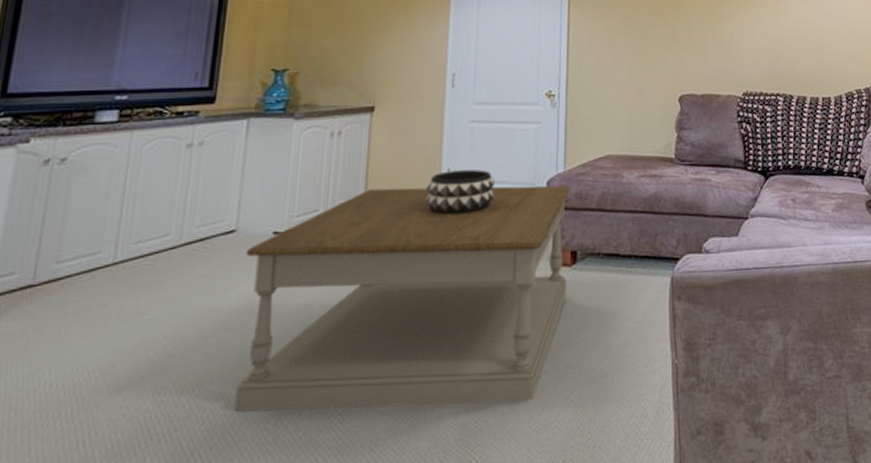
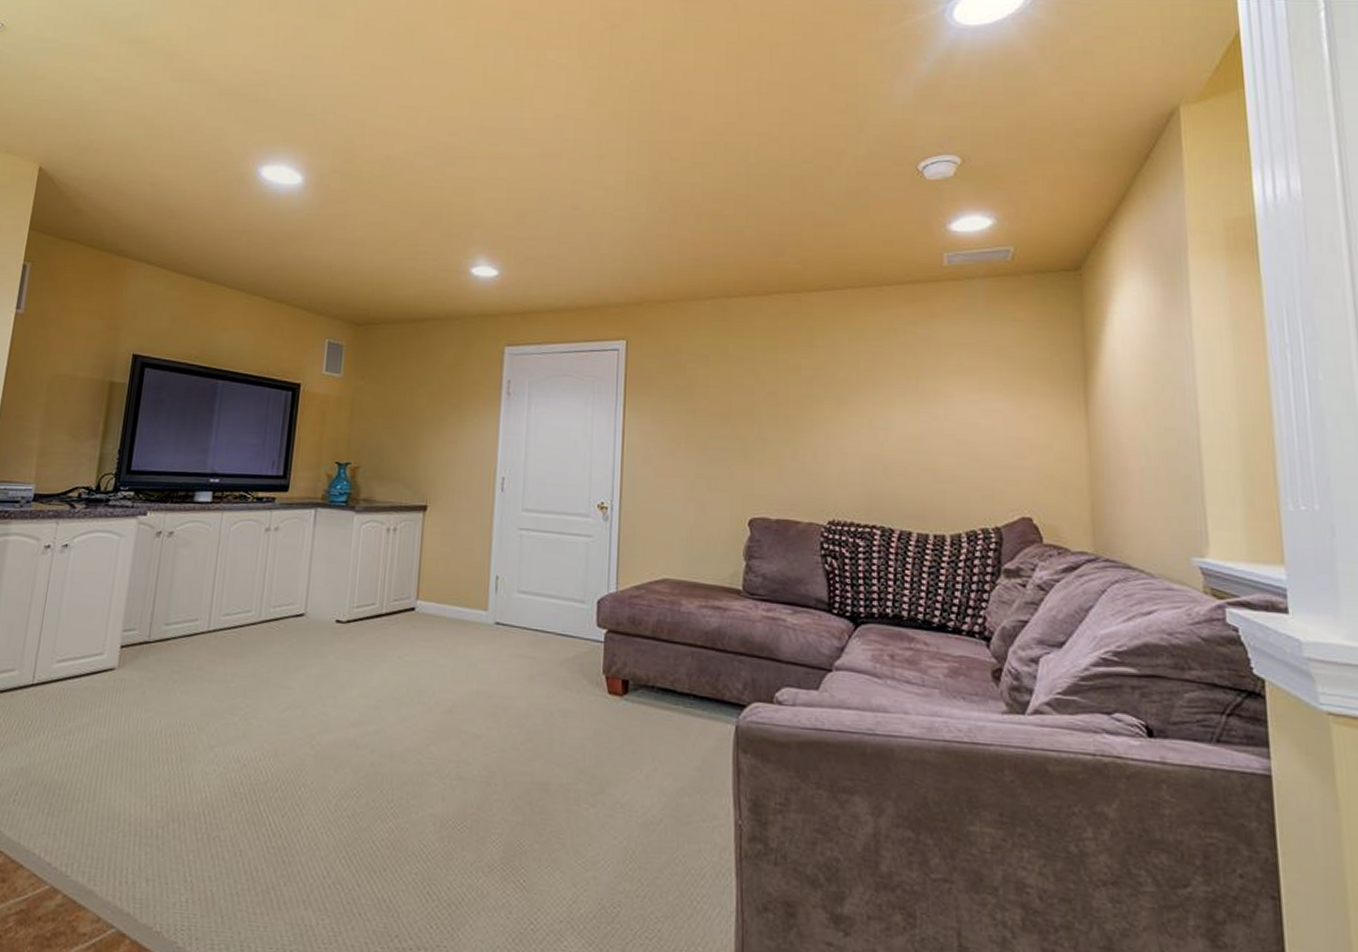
coffee table: present [234,185,570,413] -> none [302,588,623,833]
decorative bowl: present [425,170,496,215] -> none [474,578,544,626]

